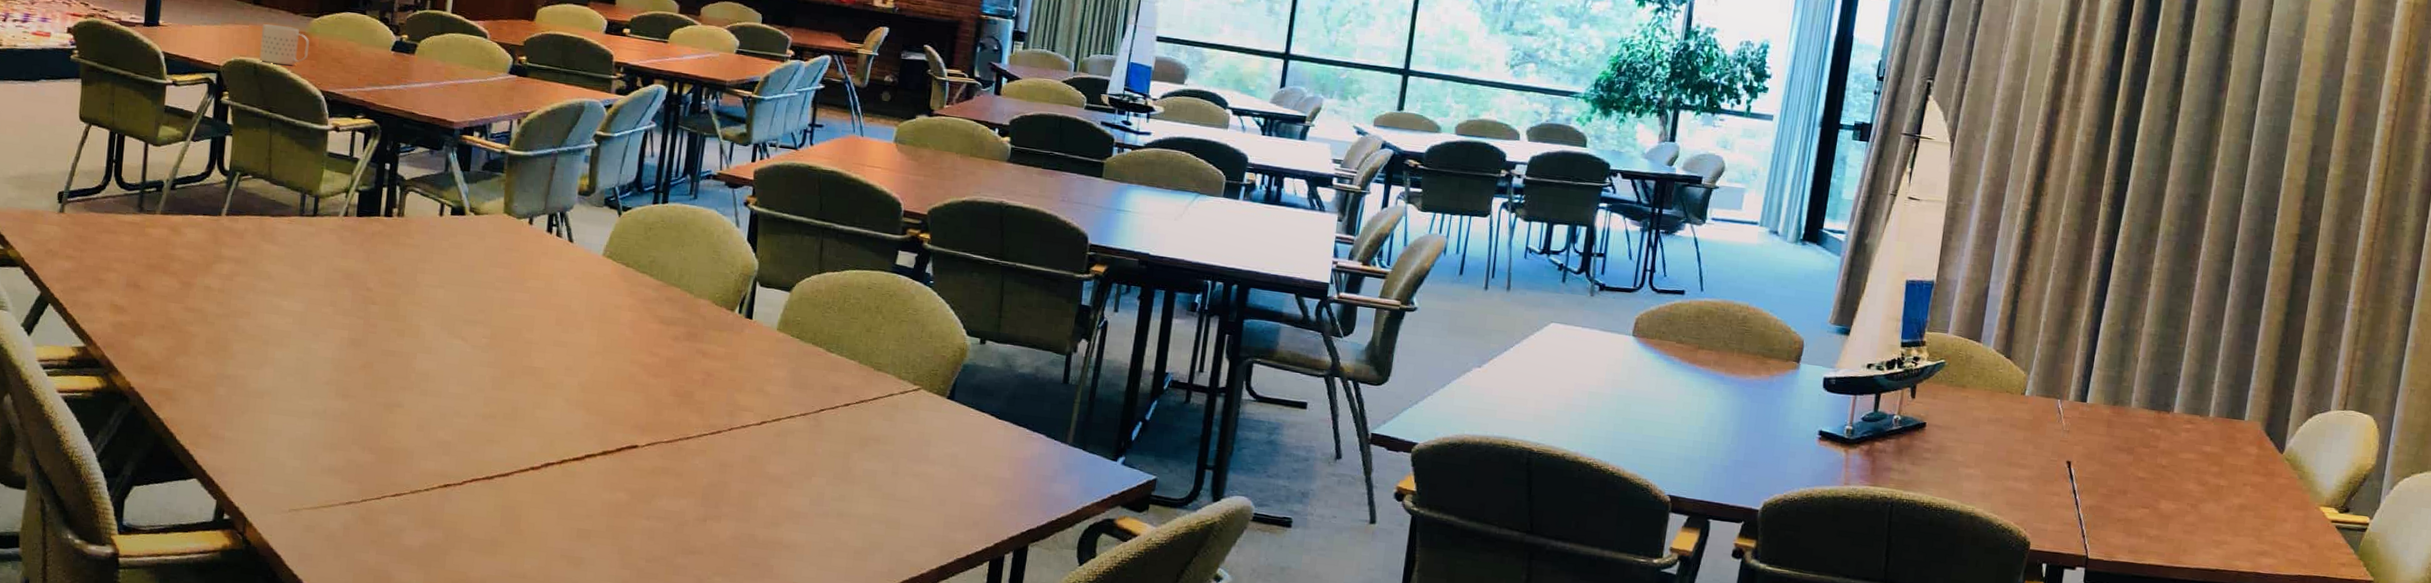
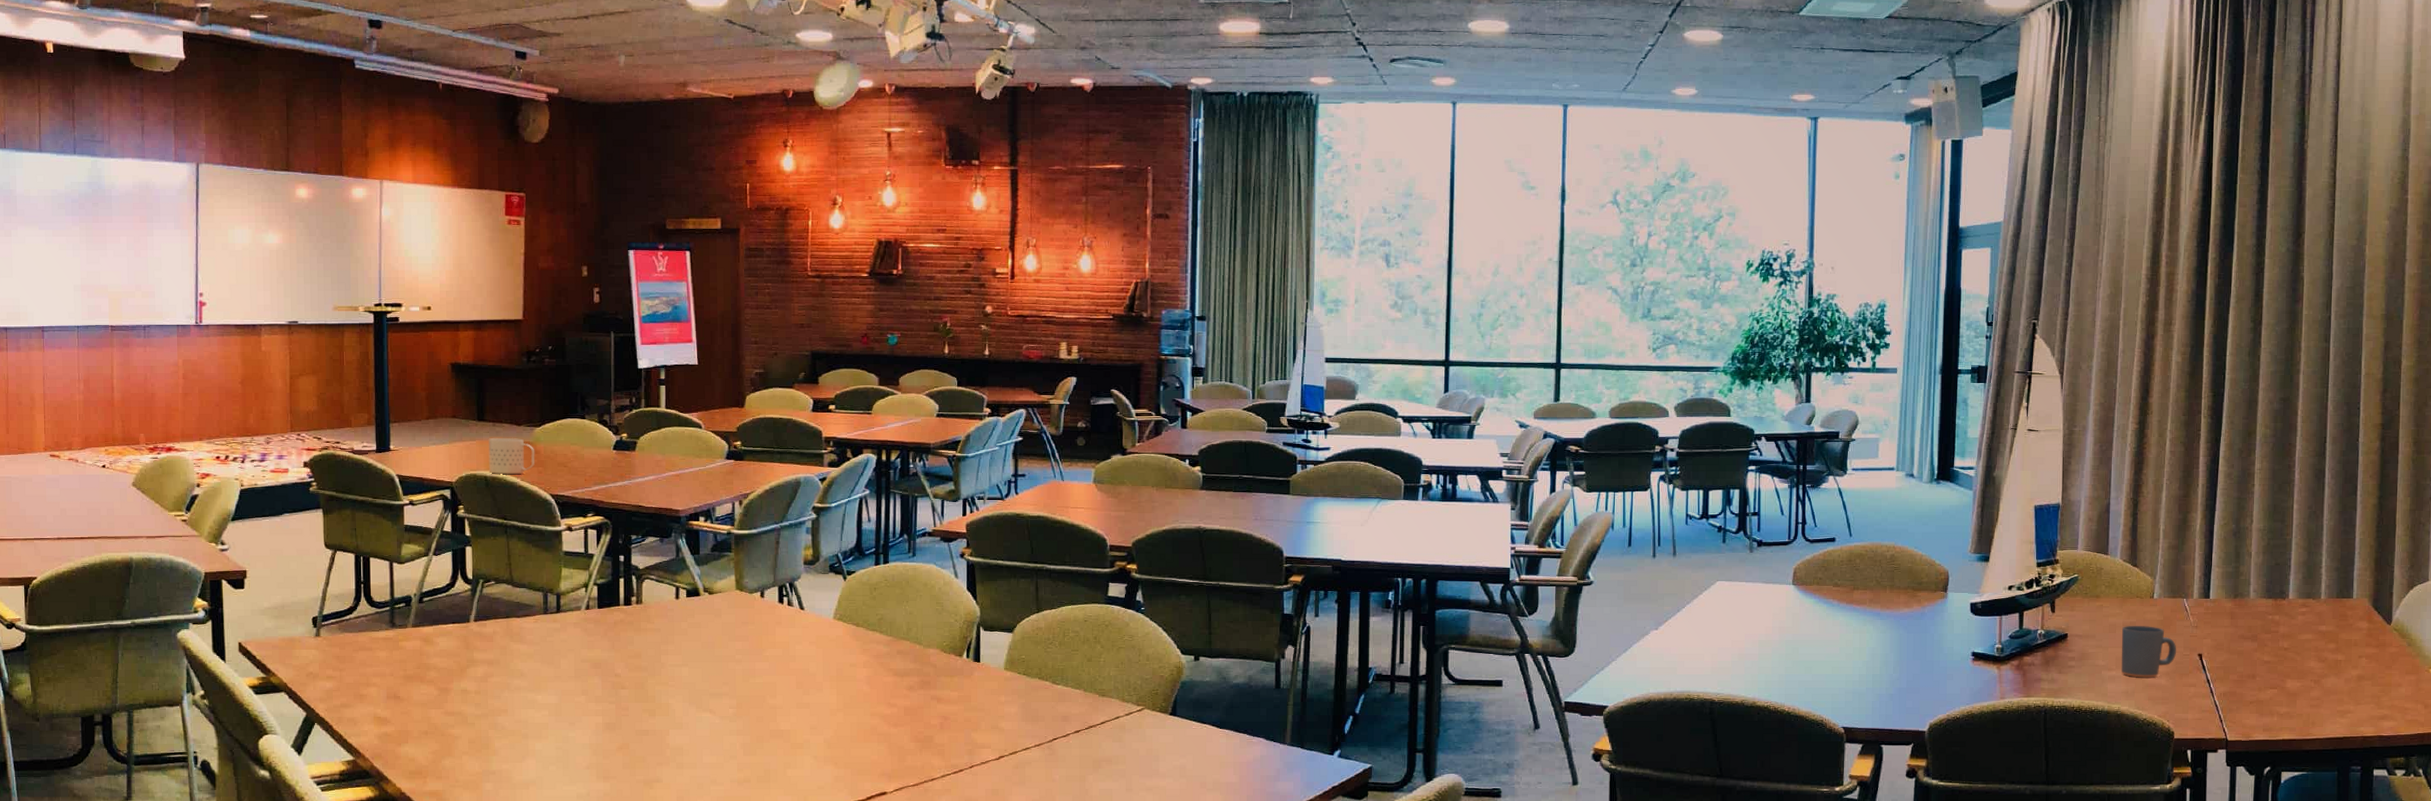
mug: none [1980,421,2044,481] -> present [2121,626,2177,678]

